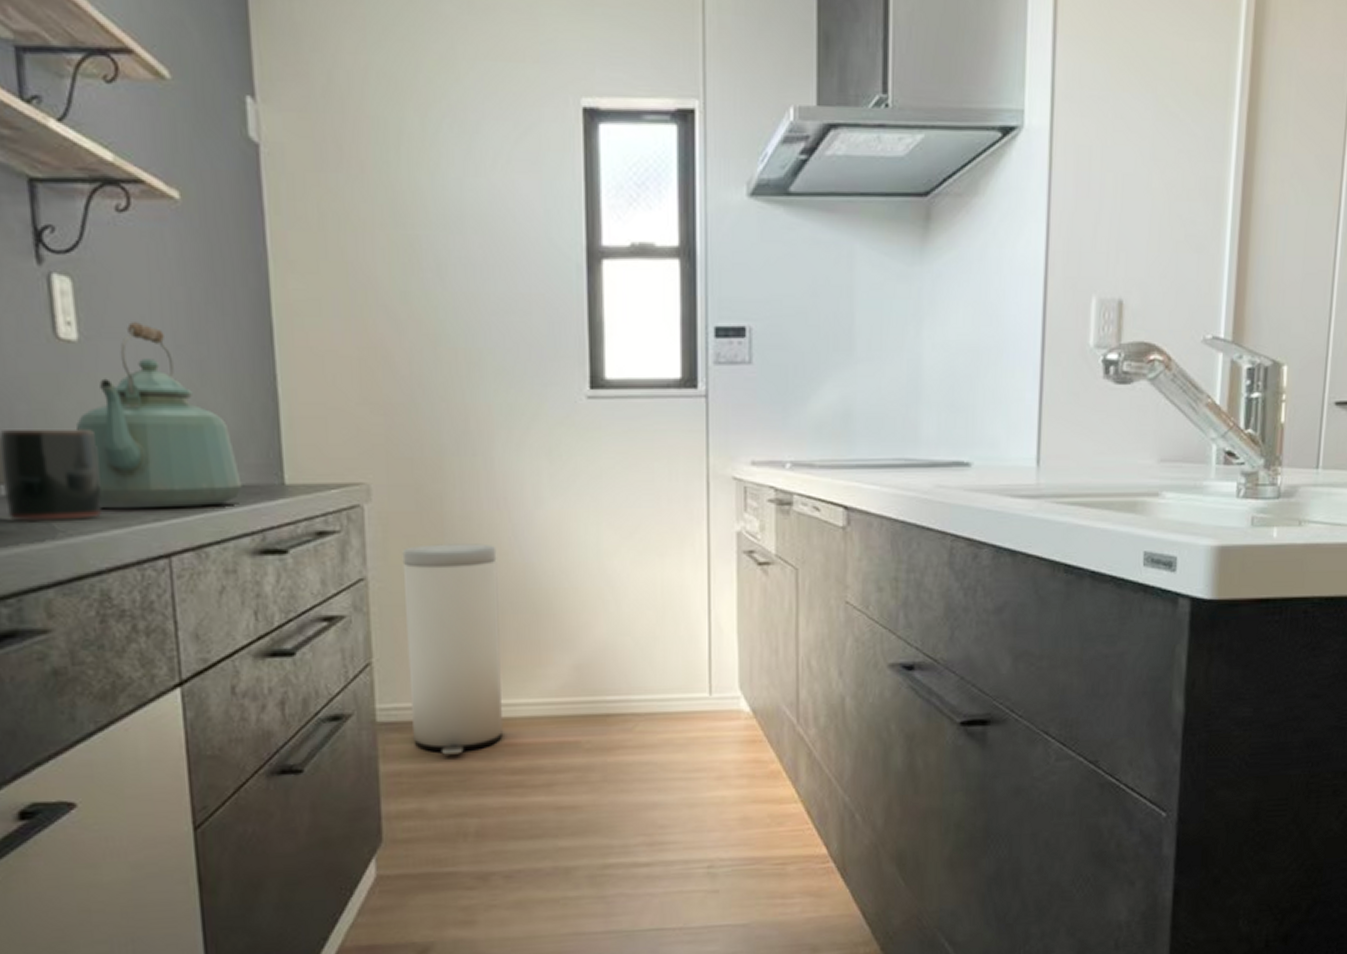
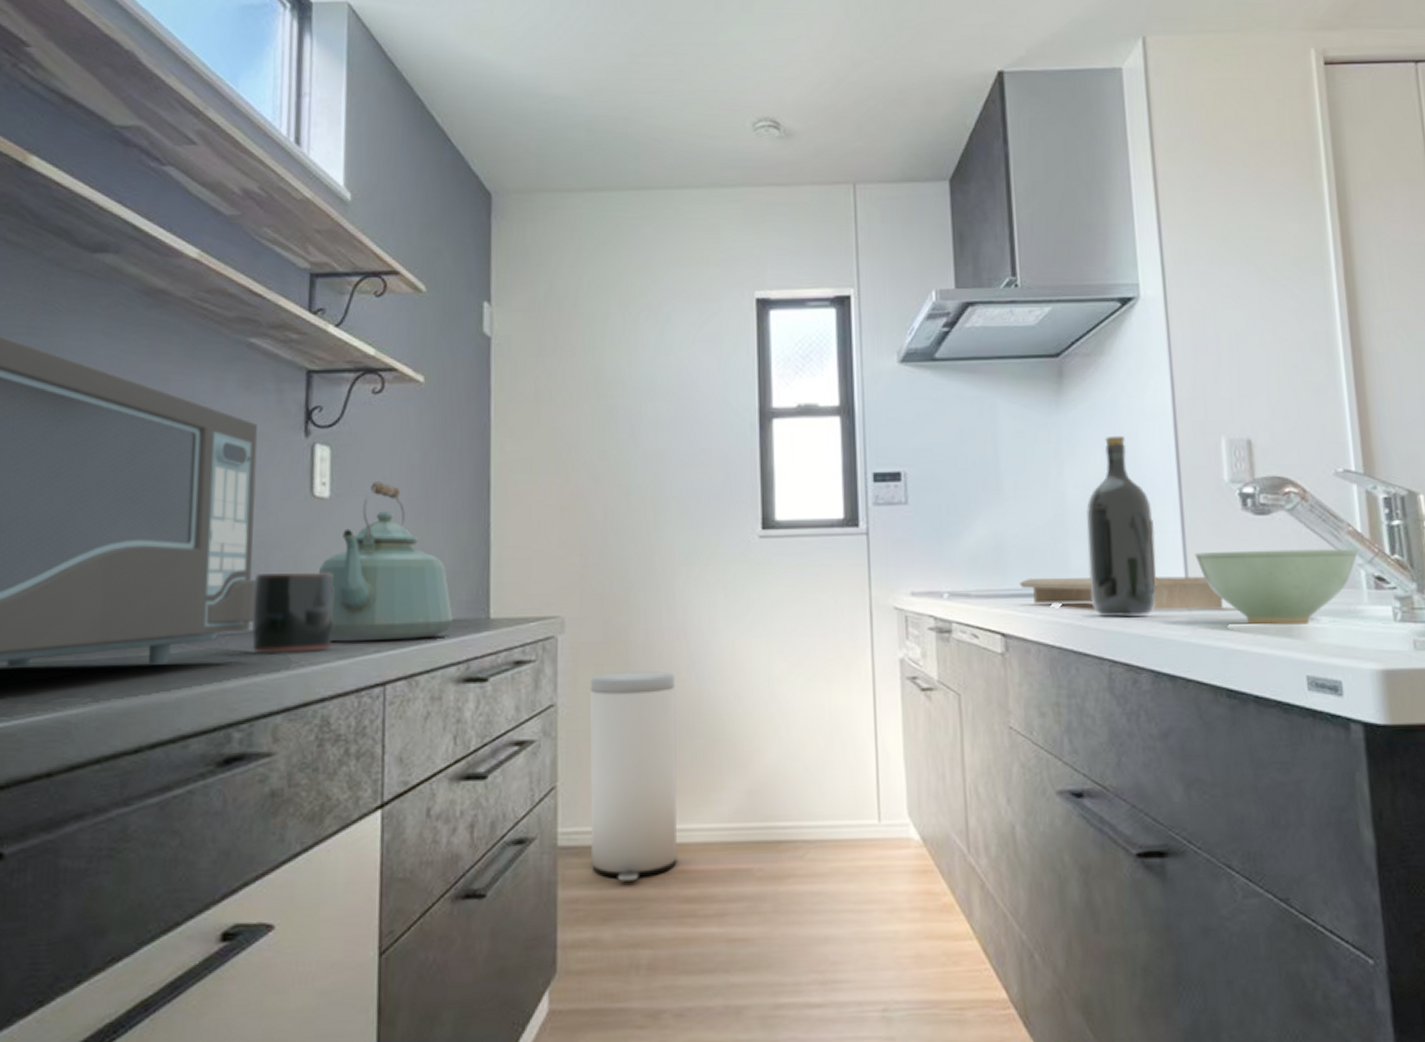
cutting board: none [867,447,1072,484] -> present [1020,576,1223,611]
wine bottle: none [938,291,1012,491] -> present [1085,435,1157,617]
bowl: none [1049,422,1214,502] -> present [1194,549,1359,627]

